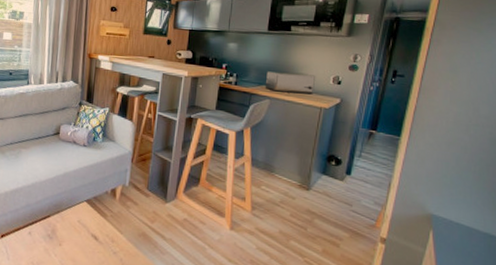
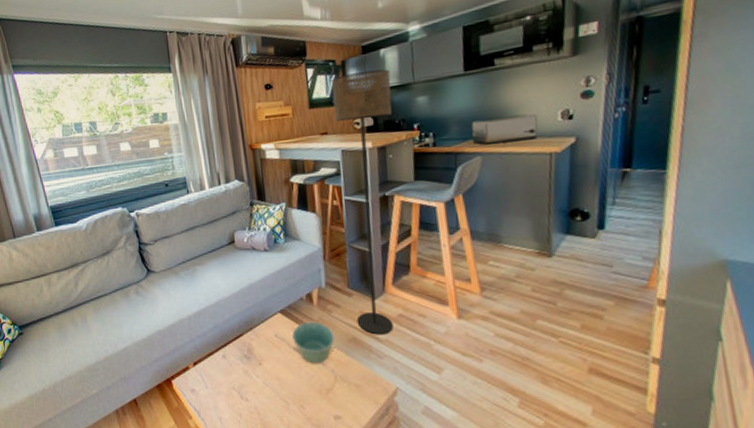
bowl: none [92,213,129,252] -> present [292,321,336,364]
floor lamp: none [149,13,212,235] -> present [332,69,393,335]

